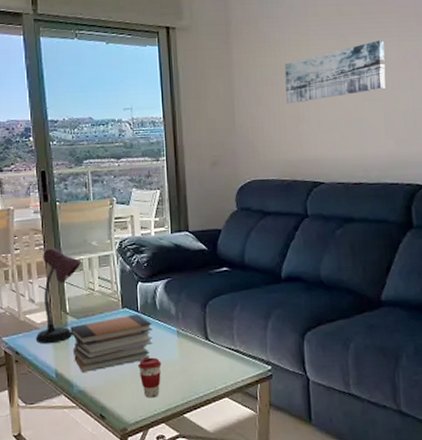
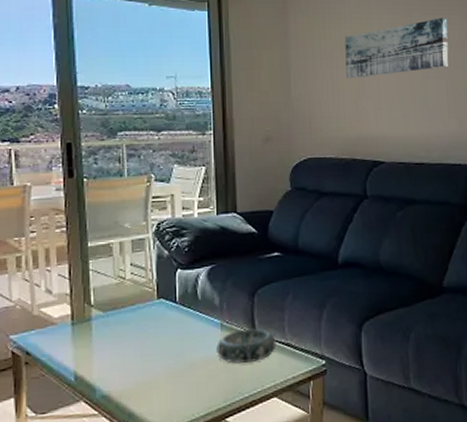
desk lamp: present [35,248,81,344] -> none [51,230,110,342]
book stack: present [70,314,153,372] -> none [95,305,192,374]
coffee cup: present [138,357,162,398] -> none [174,354,202,401]
decorative bowl: none [174,335,227,367] -> present [216,328,277,364]

